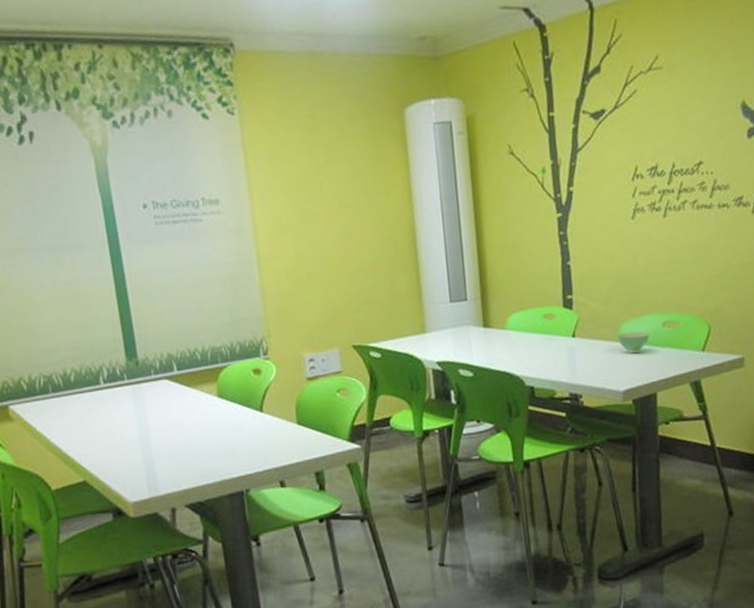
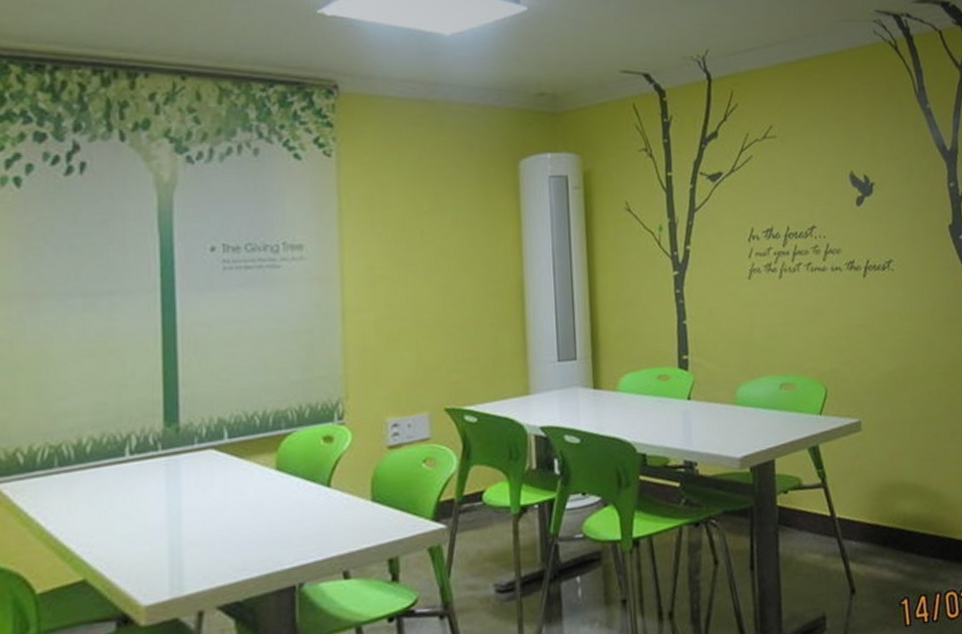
bowl: present [617,332,649,354] -> none [733,394,767,418]

